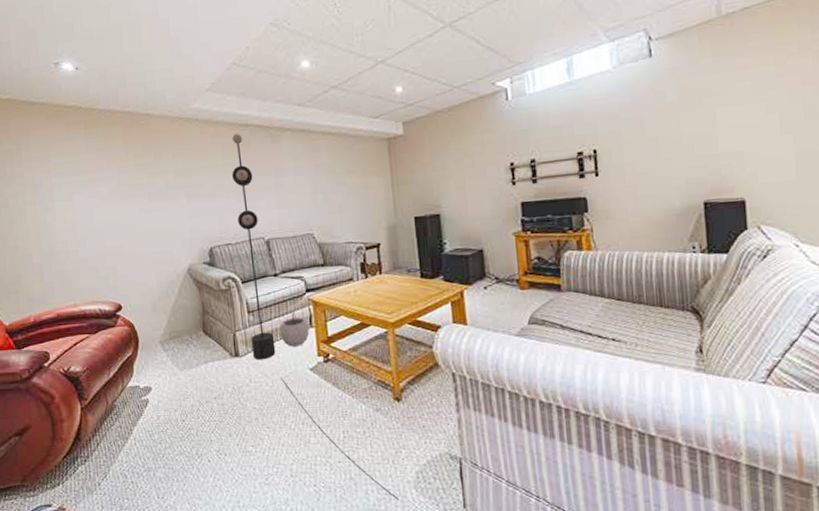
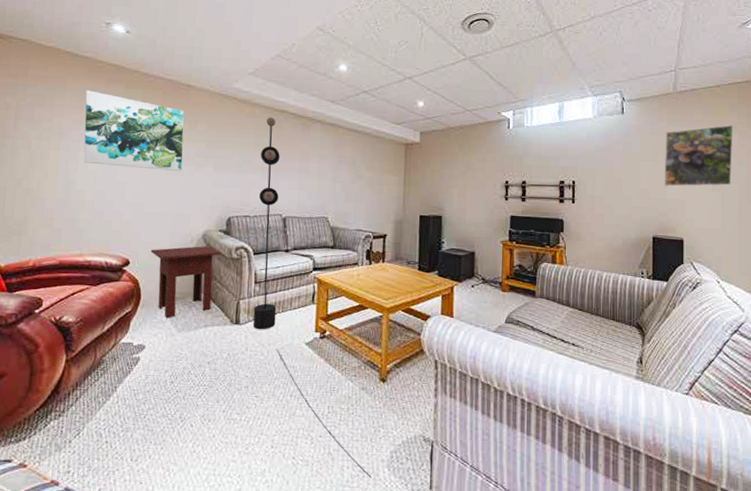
wall art: none [49,137,156,213] -> present [83,90,184,171]
side table: none [139,281,210,358] -> present [150,246,222,318]
plant pot: present [280,311,310,347] -> none [283,286,311,320]
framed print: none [711,45,807,138] -> present [664,125,733,187]

